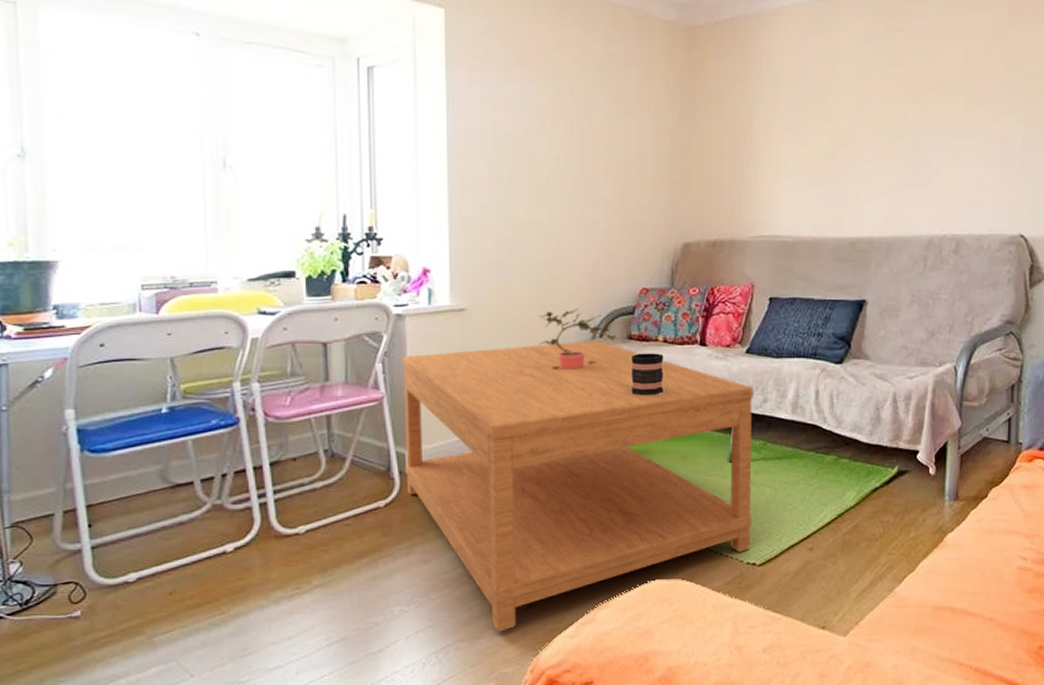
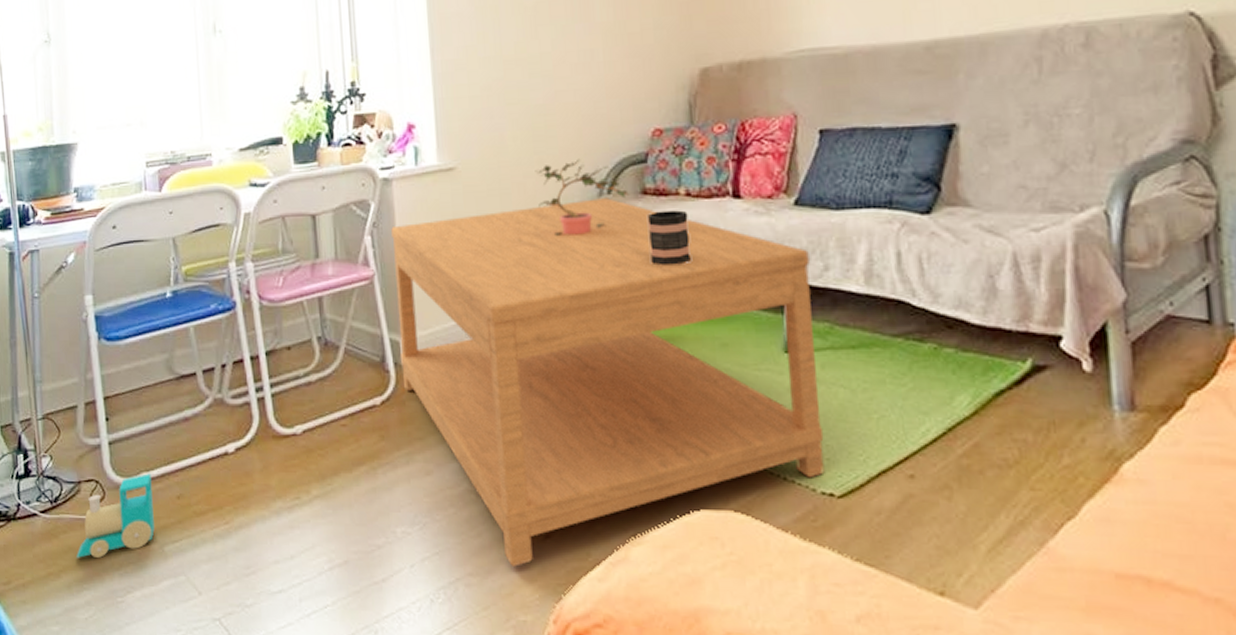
toy train: none [51,573,143,654] -> present [76,473,155,558]

